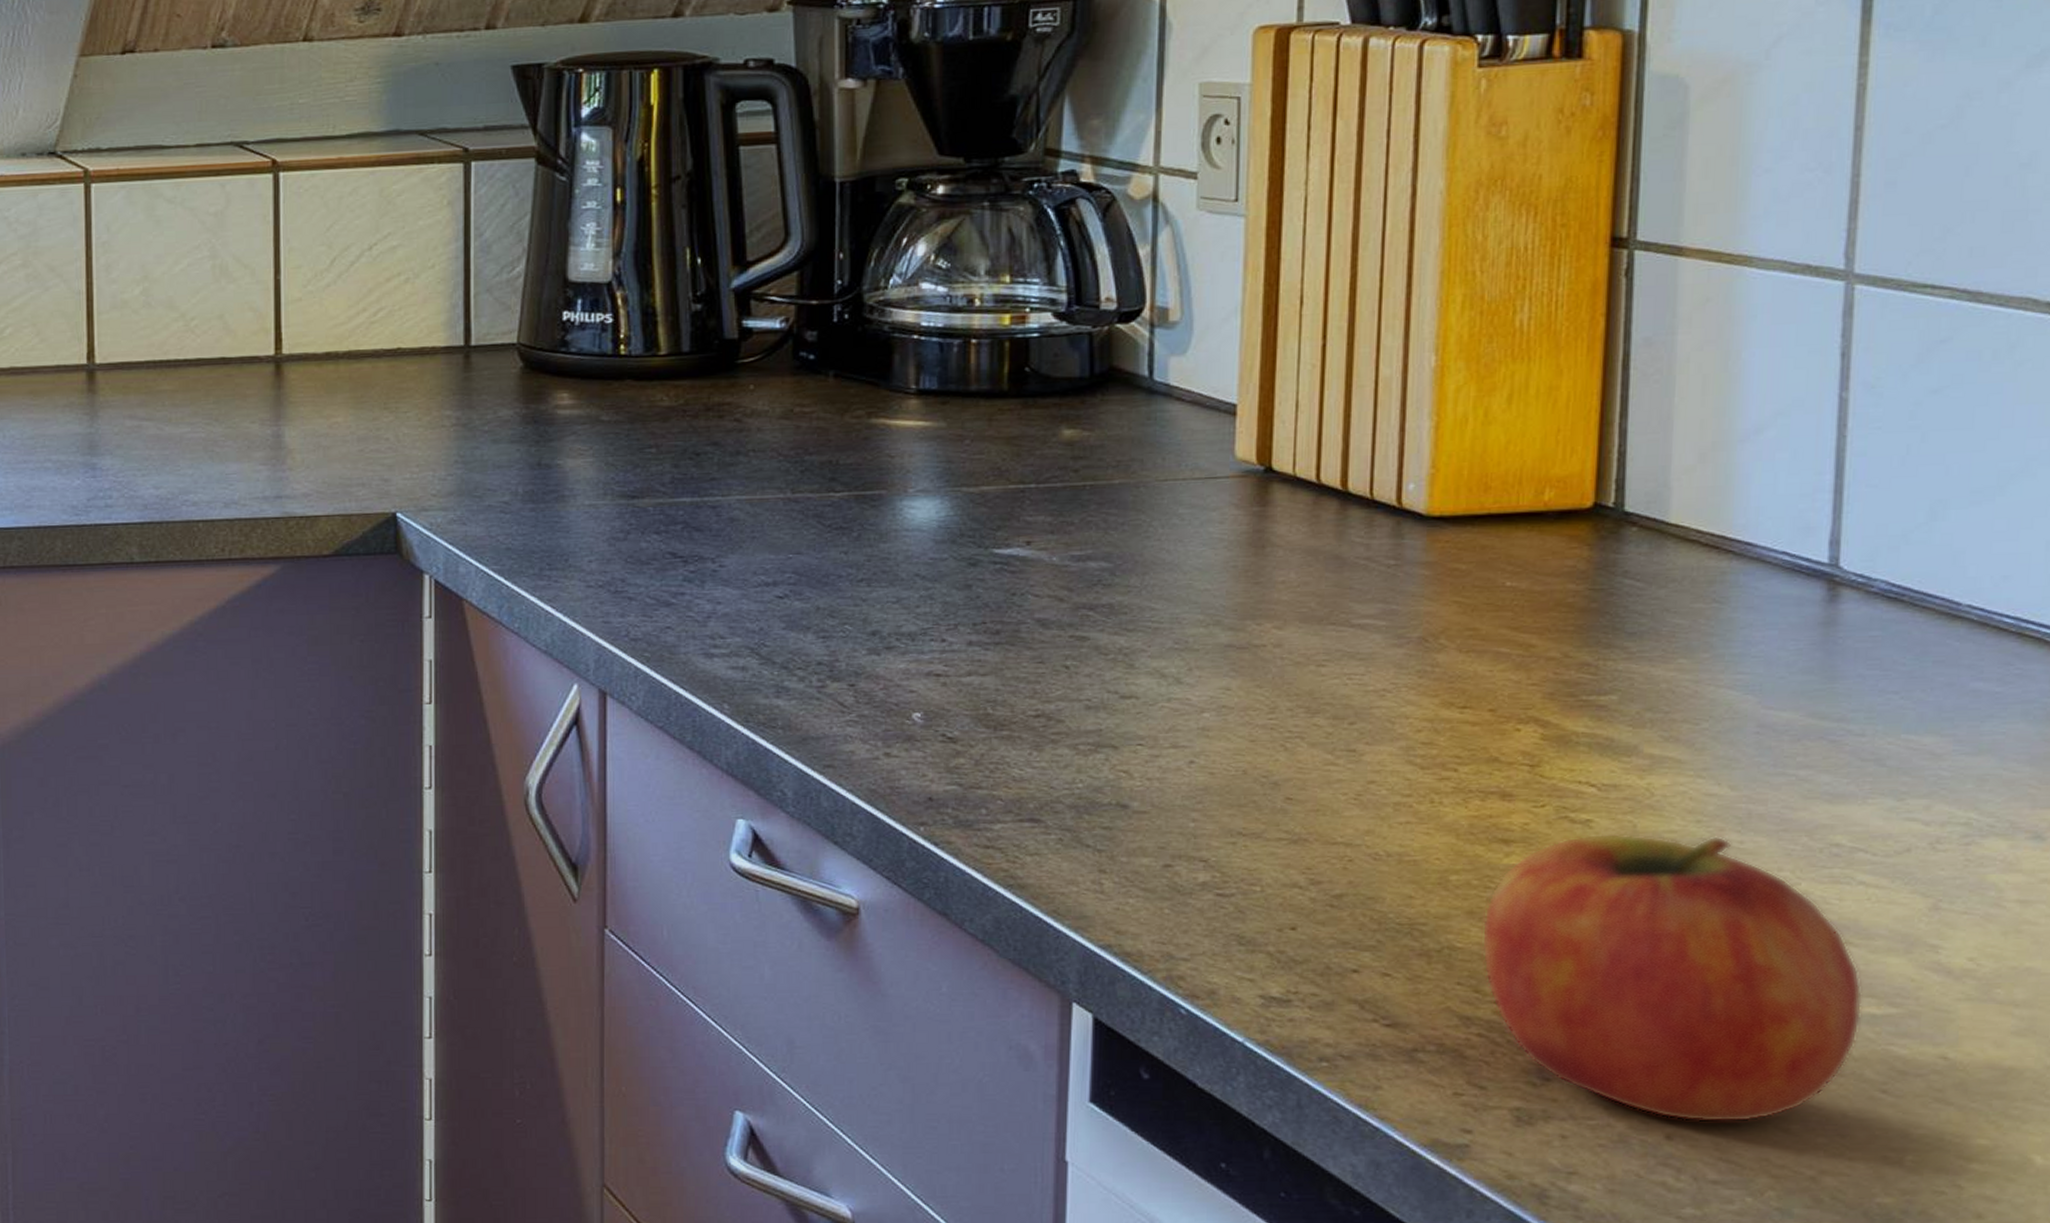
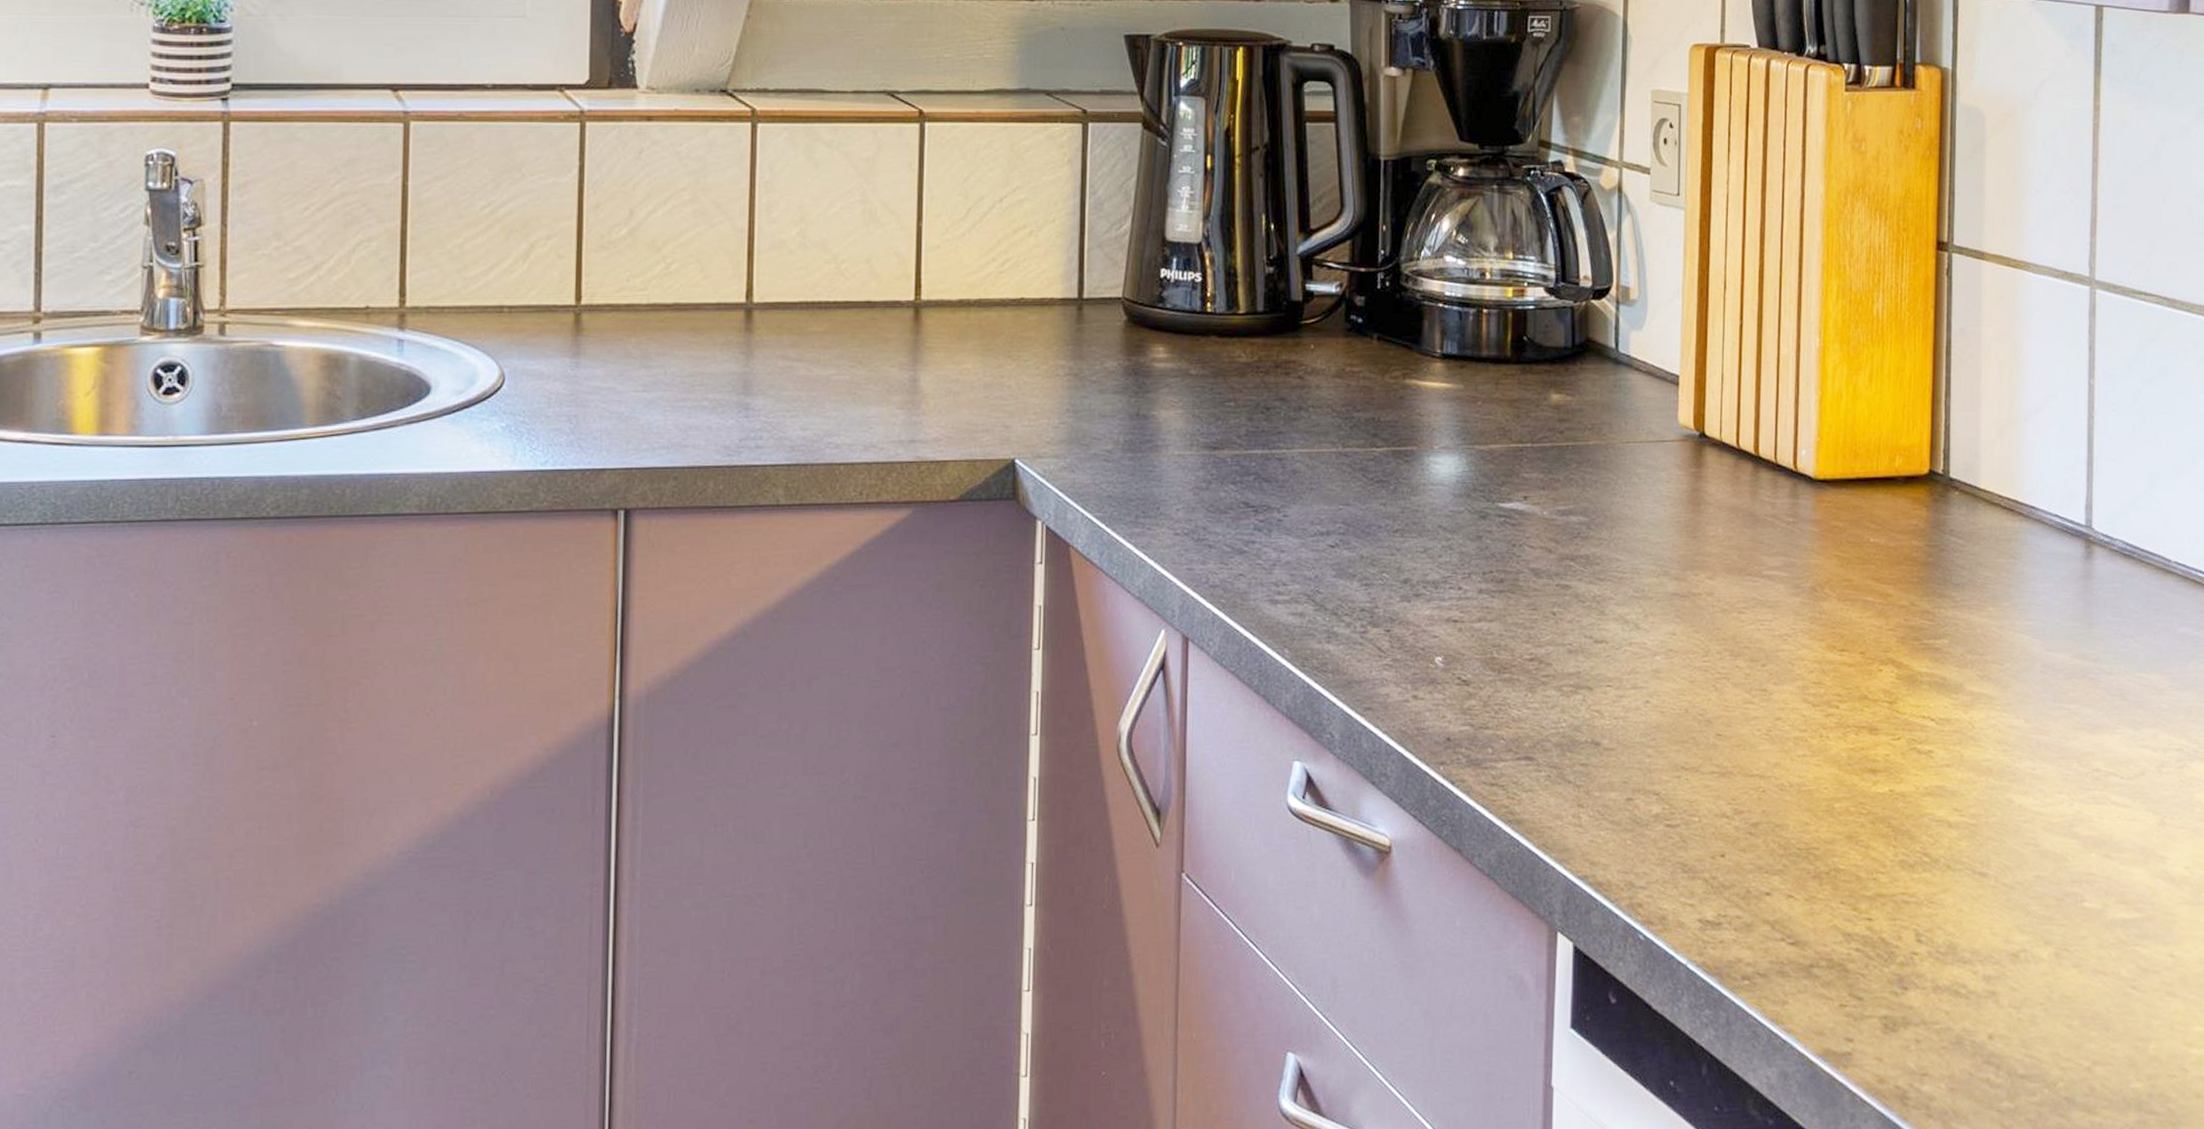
fruit: present [1481,833,1862,1123] -> none [1857,762,2117,1023]

